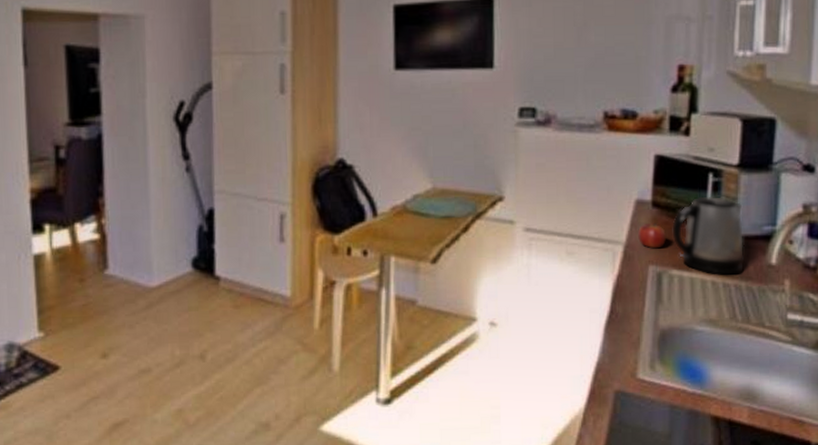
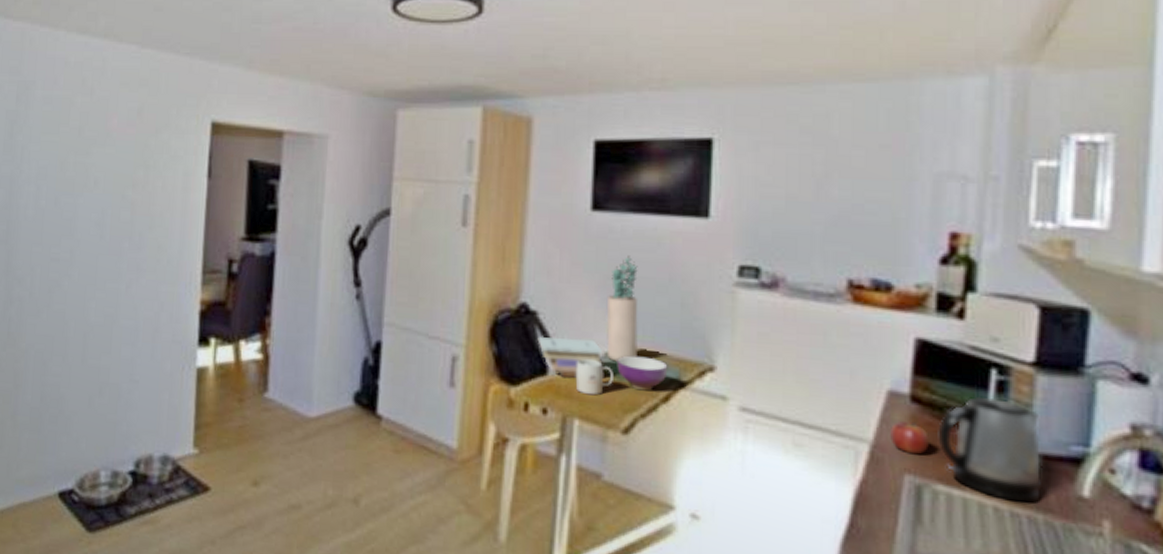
books: none [355,185,414,222] -> present [537,336,604,379]
mug: none [389,203,422,234] -> present [575,359,614,396]
vase: none [412,107,441,202] -> present [606,255,639,362]
bowl: none [424,195,466,225] -> present [617,355,668,391]

